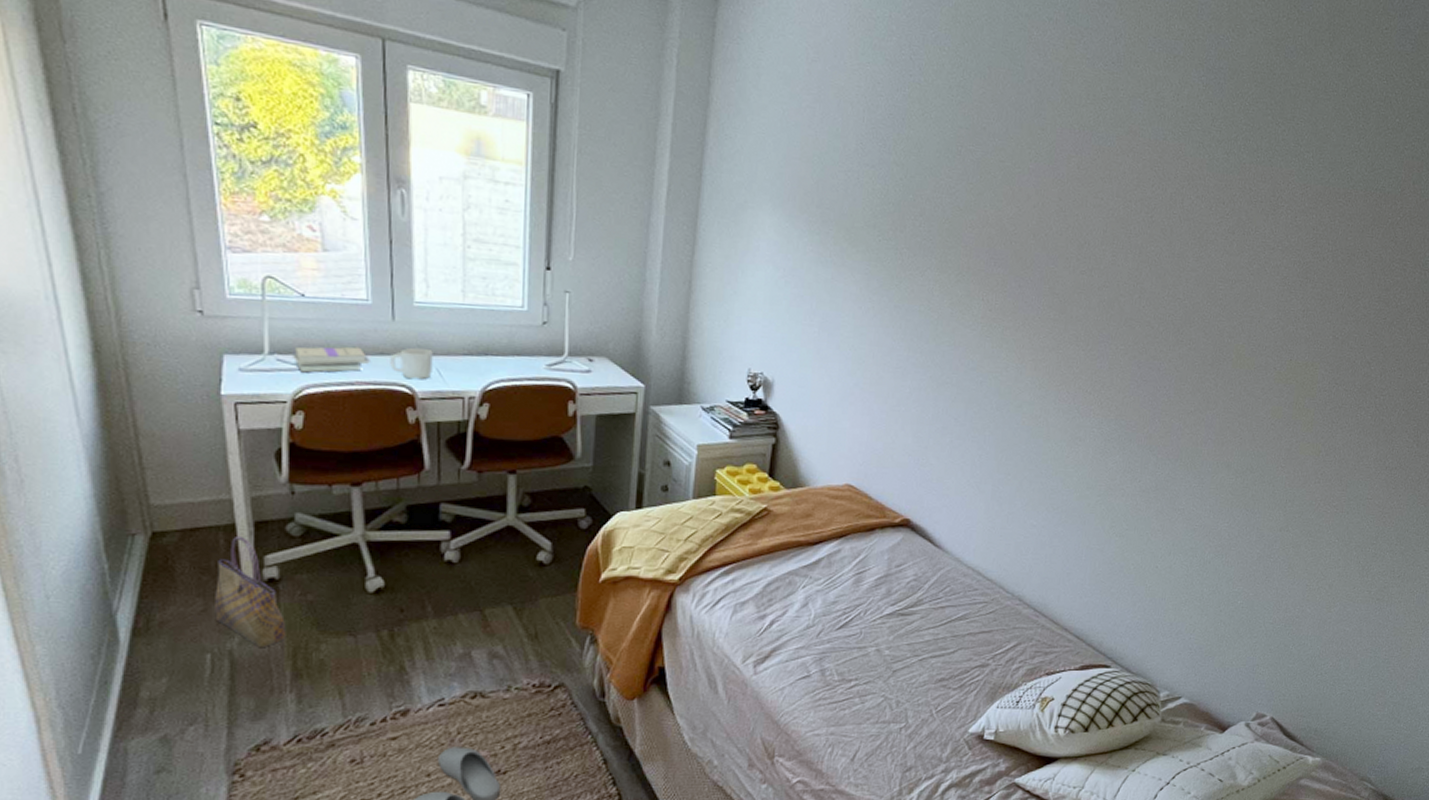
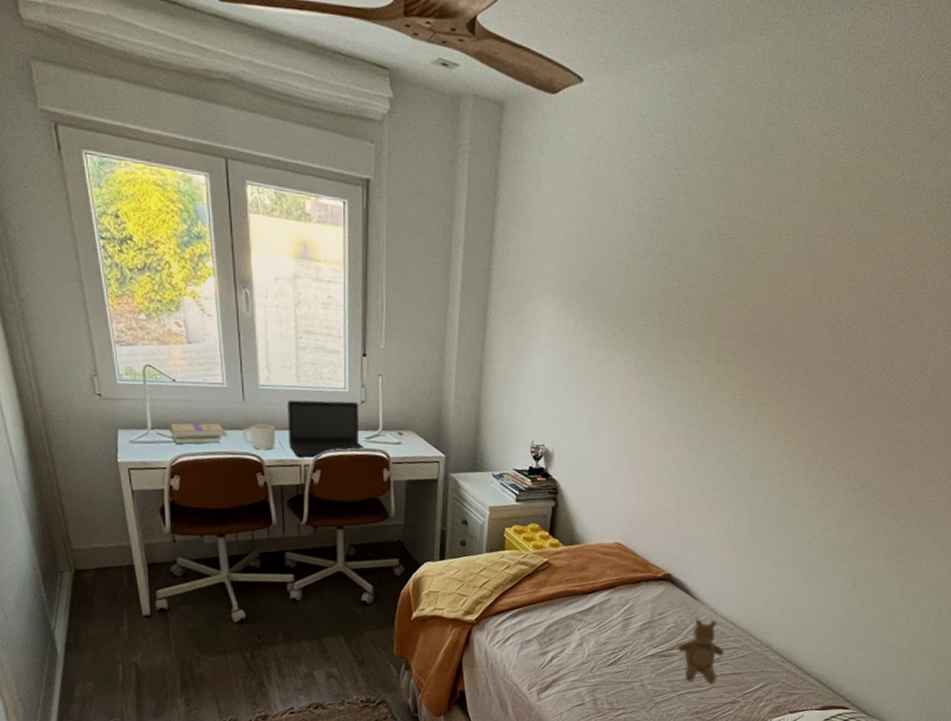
tote bag: present [215,535,287,648] -> none [122,574,175,663]
laptop: none [449,319,548,388] -> present [288,399,366,458]
teddy bear: none [917,570,972,645] -> present [677,619,725,683]

